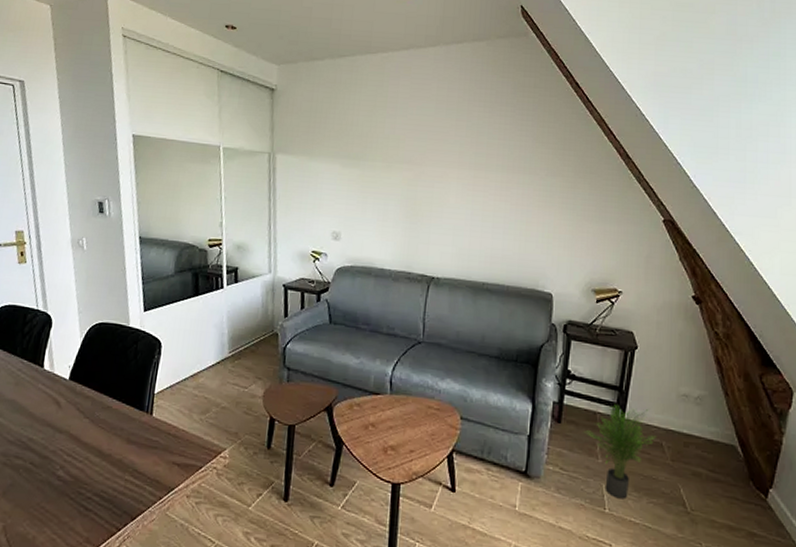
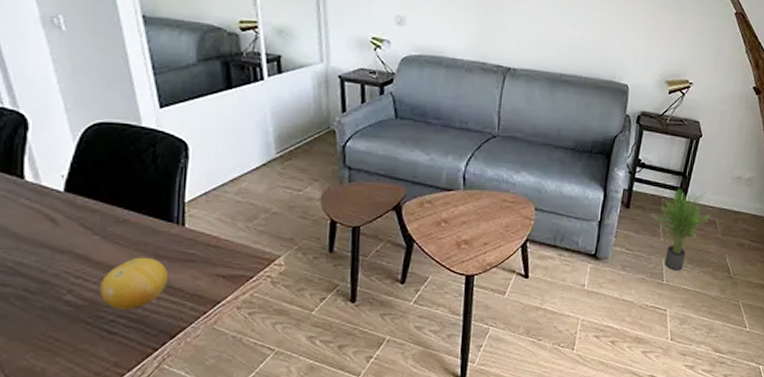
fruit: none [83,440,136,489] -> present [99,257,169,309]

